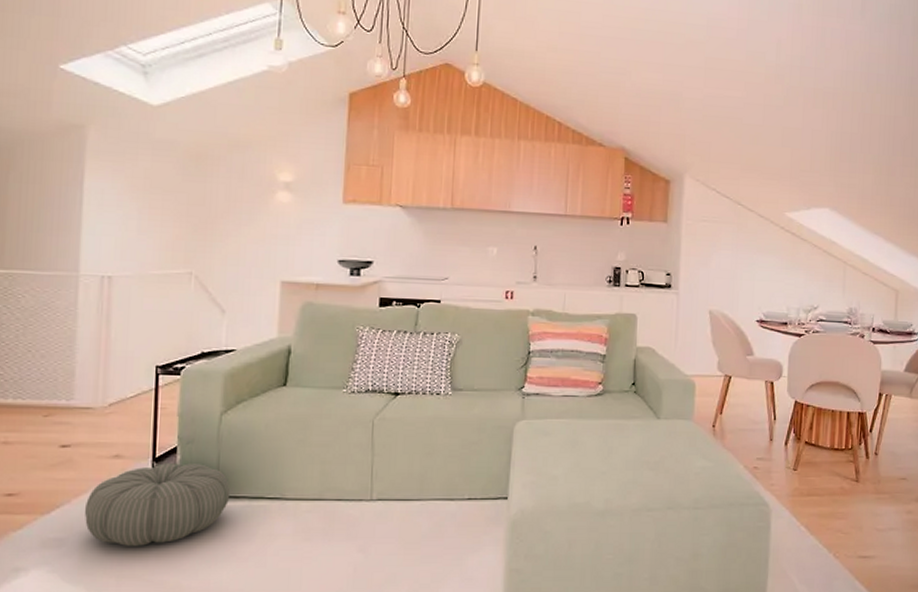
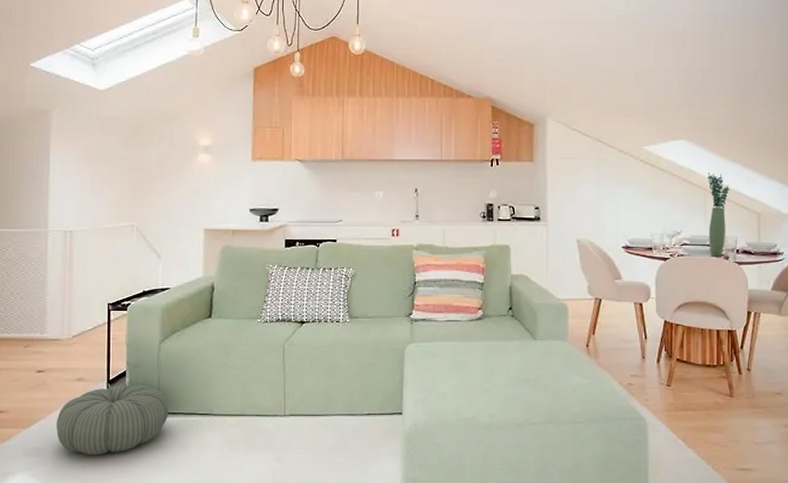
vase: none [845,245,870,336] -> present [707,173,730,258]

